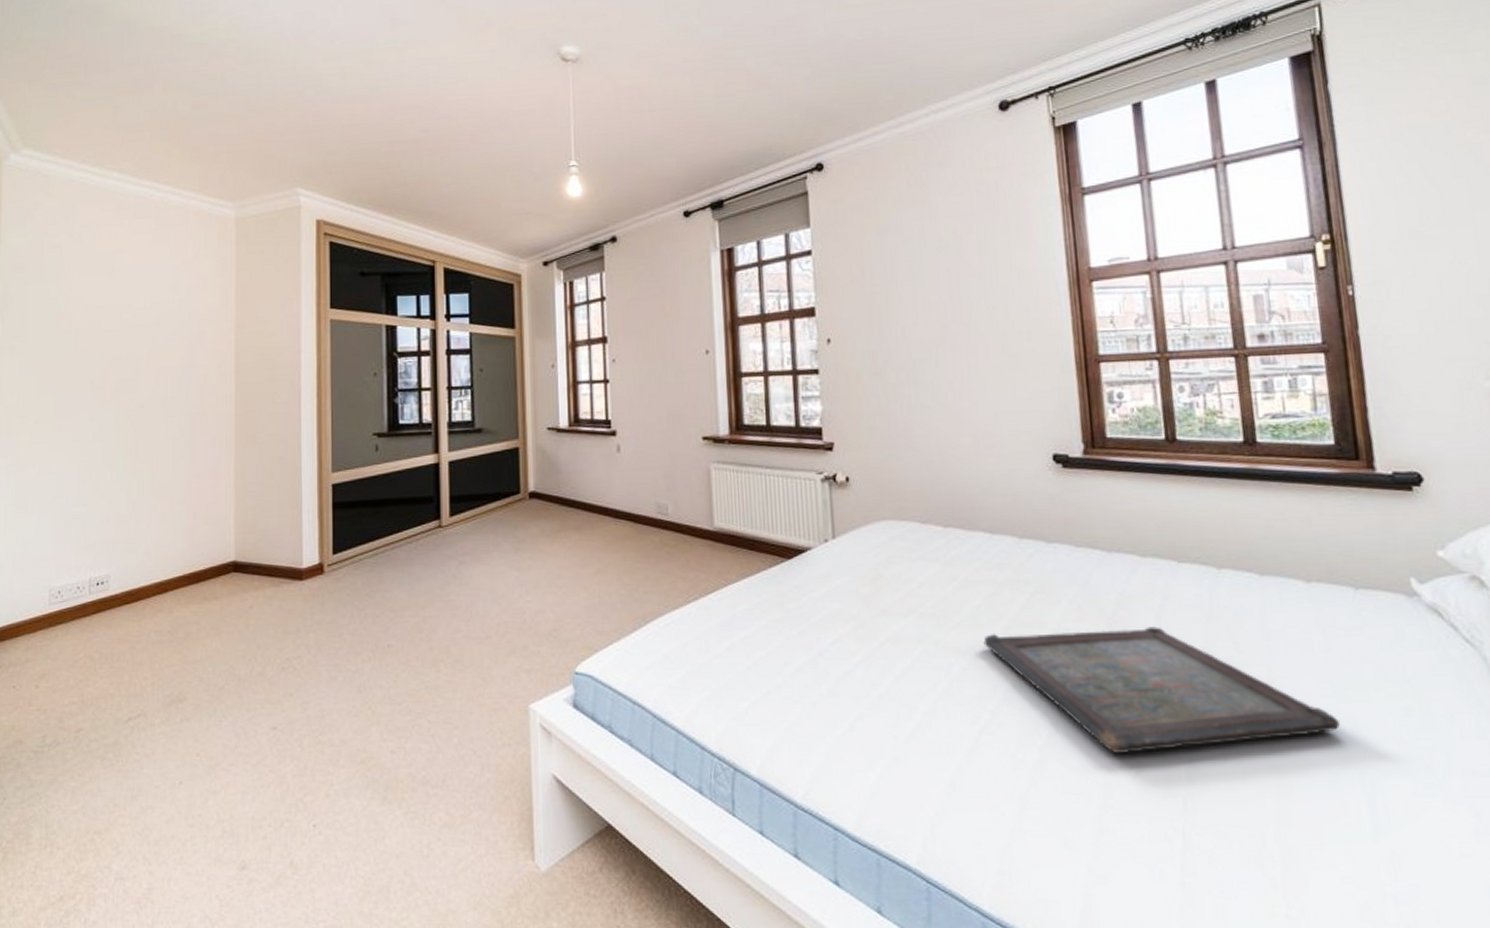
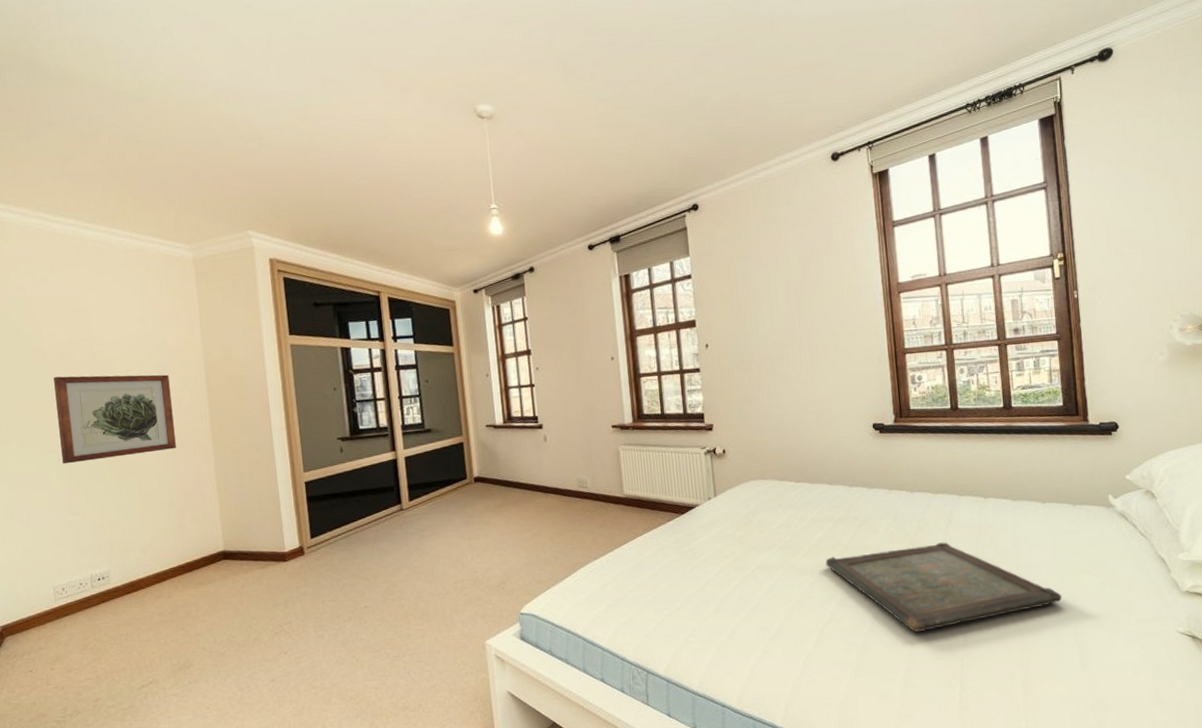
wall art: none [76,346,196,446] -> present [54,374,176,464]

